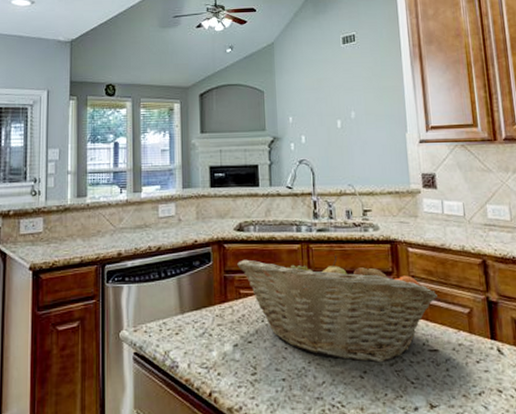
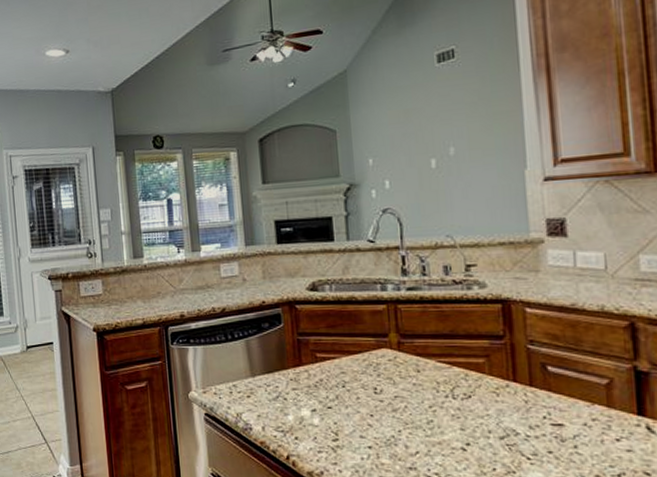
fruit basket: present [237,255,437,363] -> none [312,316,564,435]

